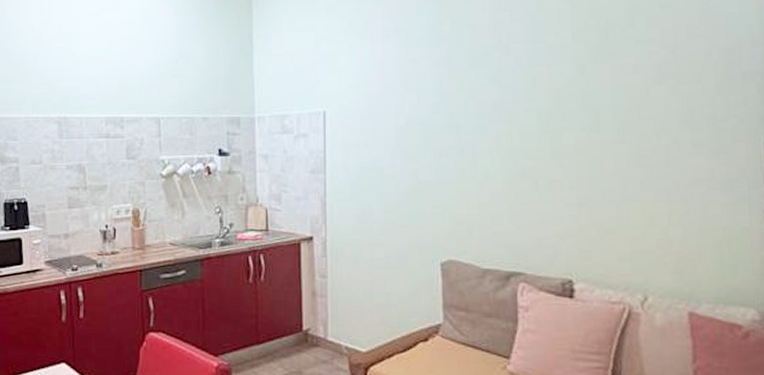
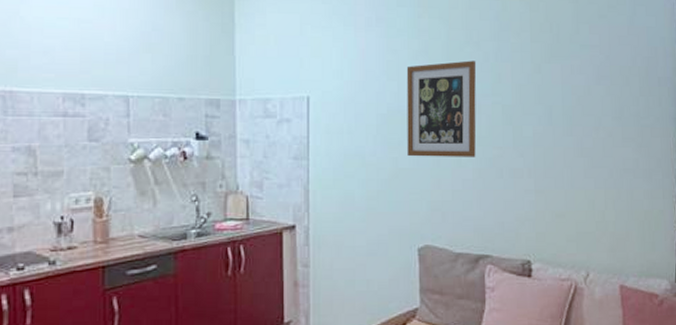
wall art: none [427,66,507,169] -> present [406,60,477,157]

